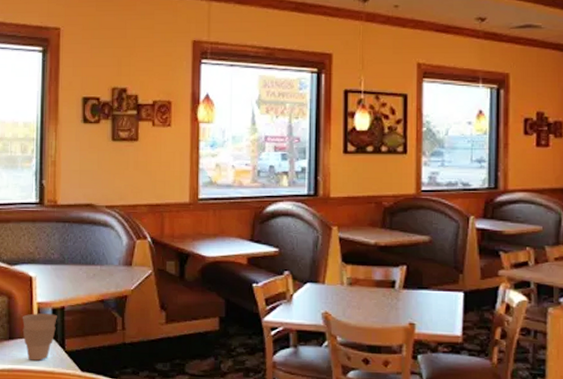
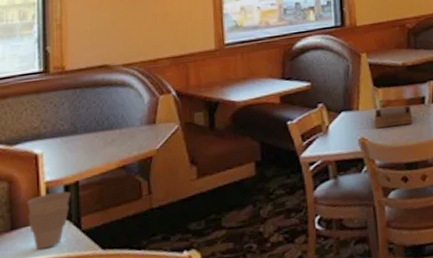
napkin holder: none [340,285,380,307] -> present [374,105,413,129]

